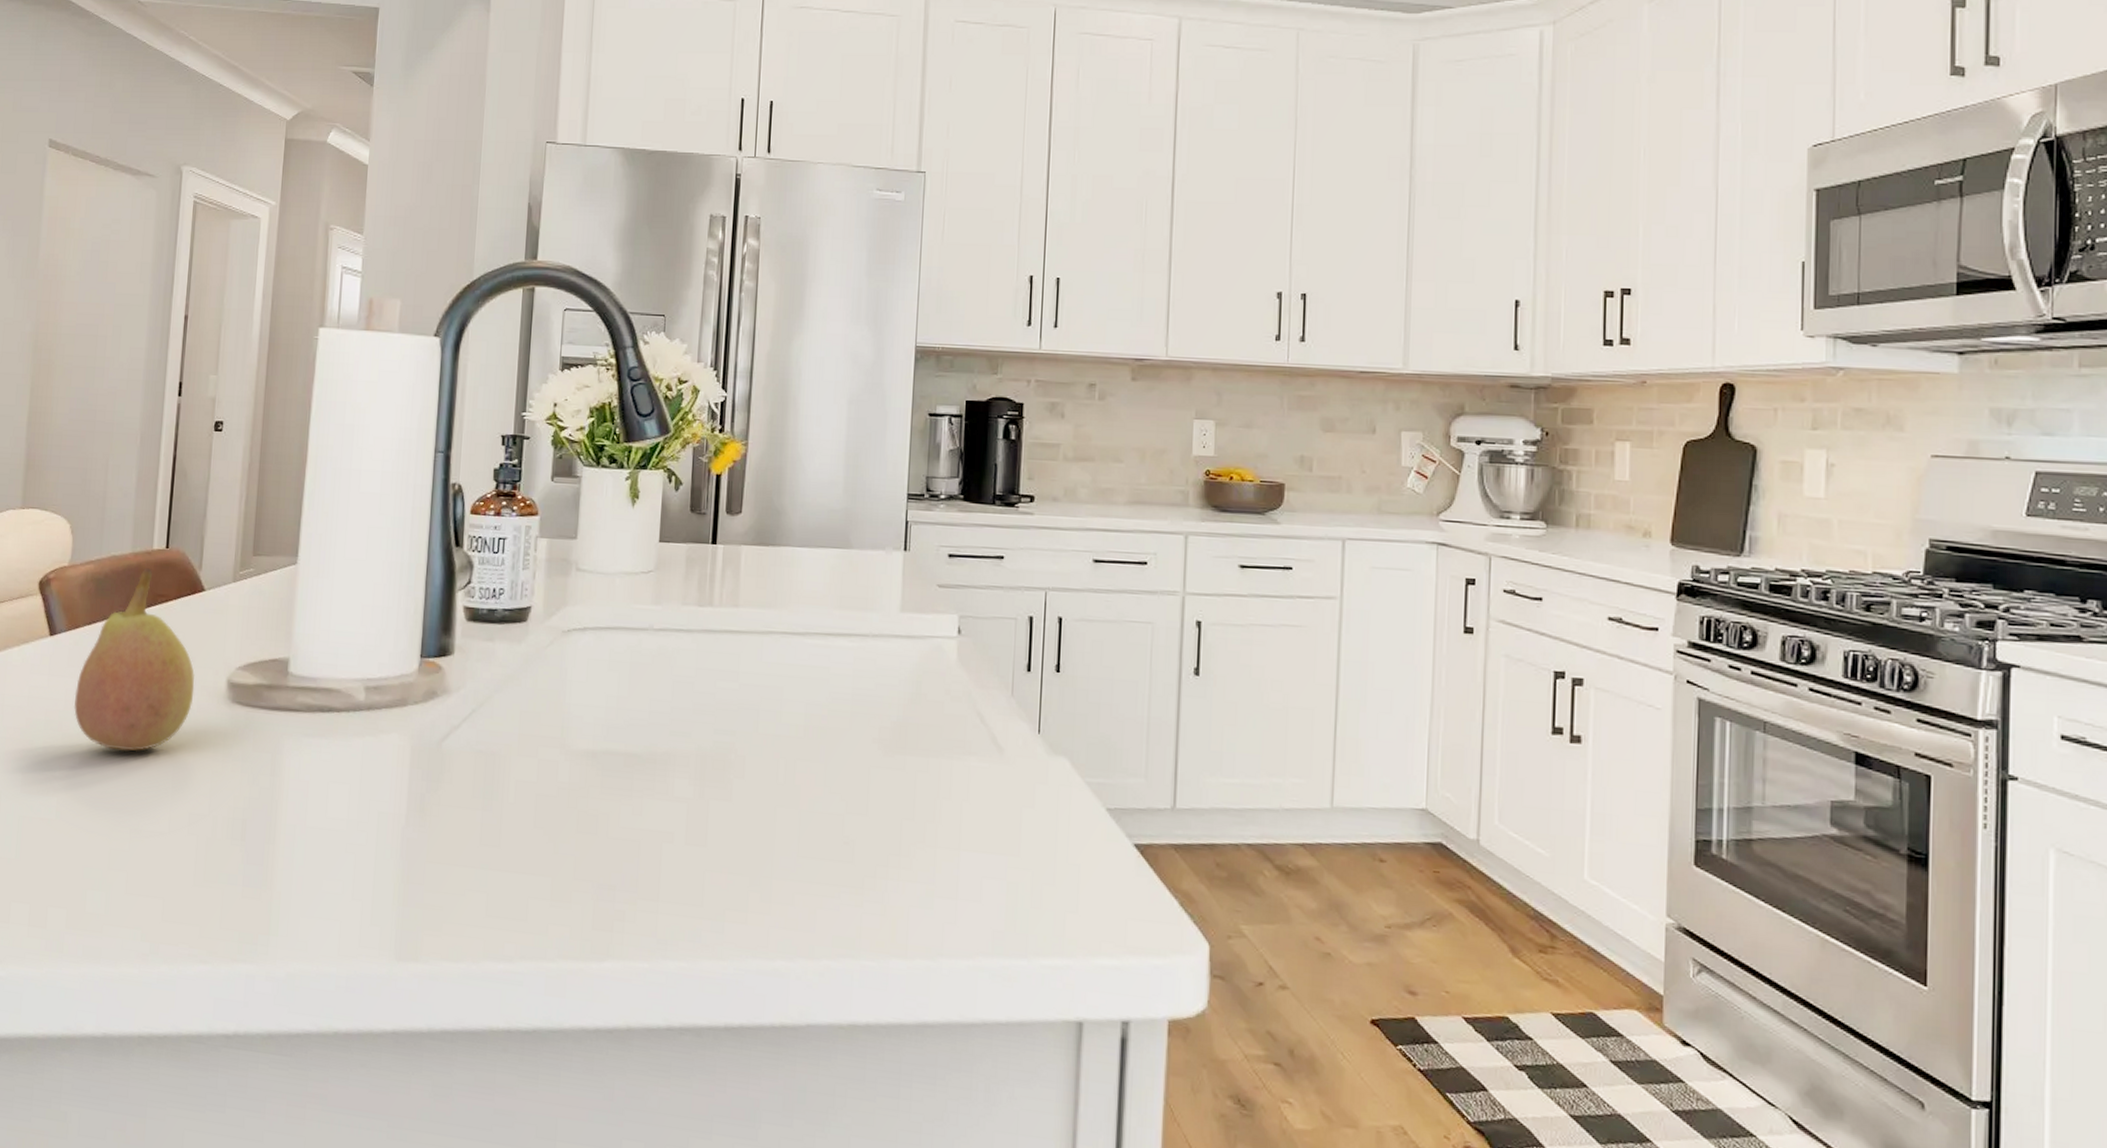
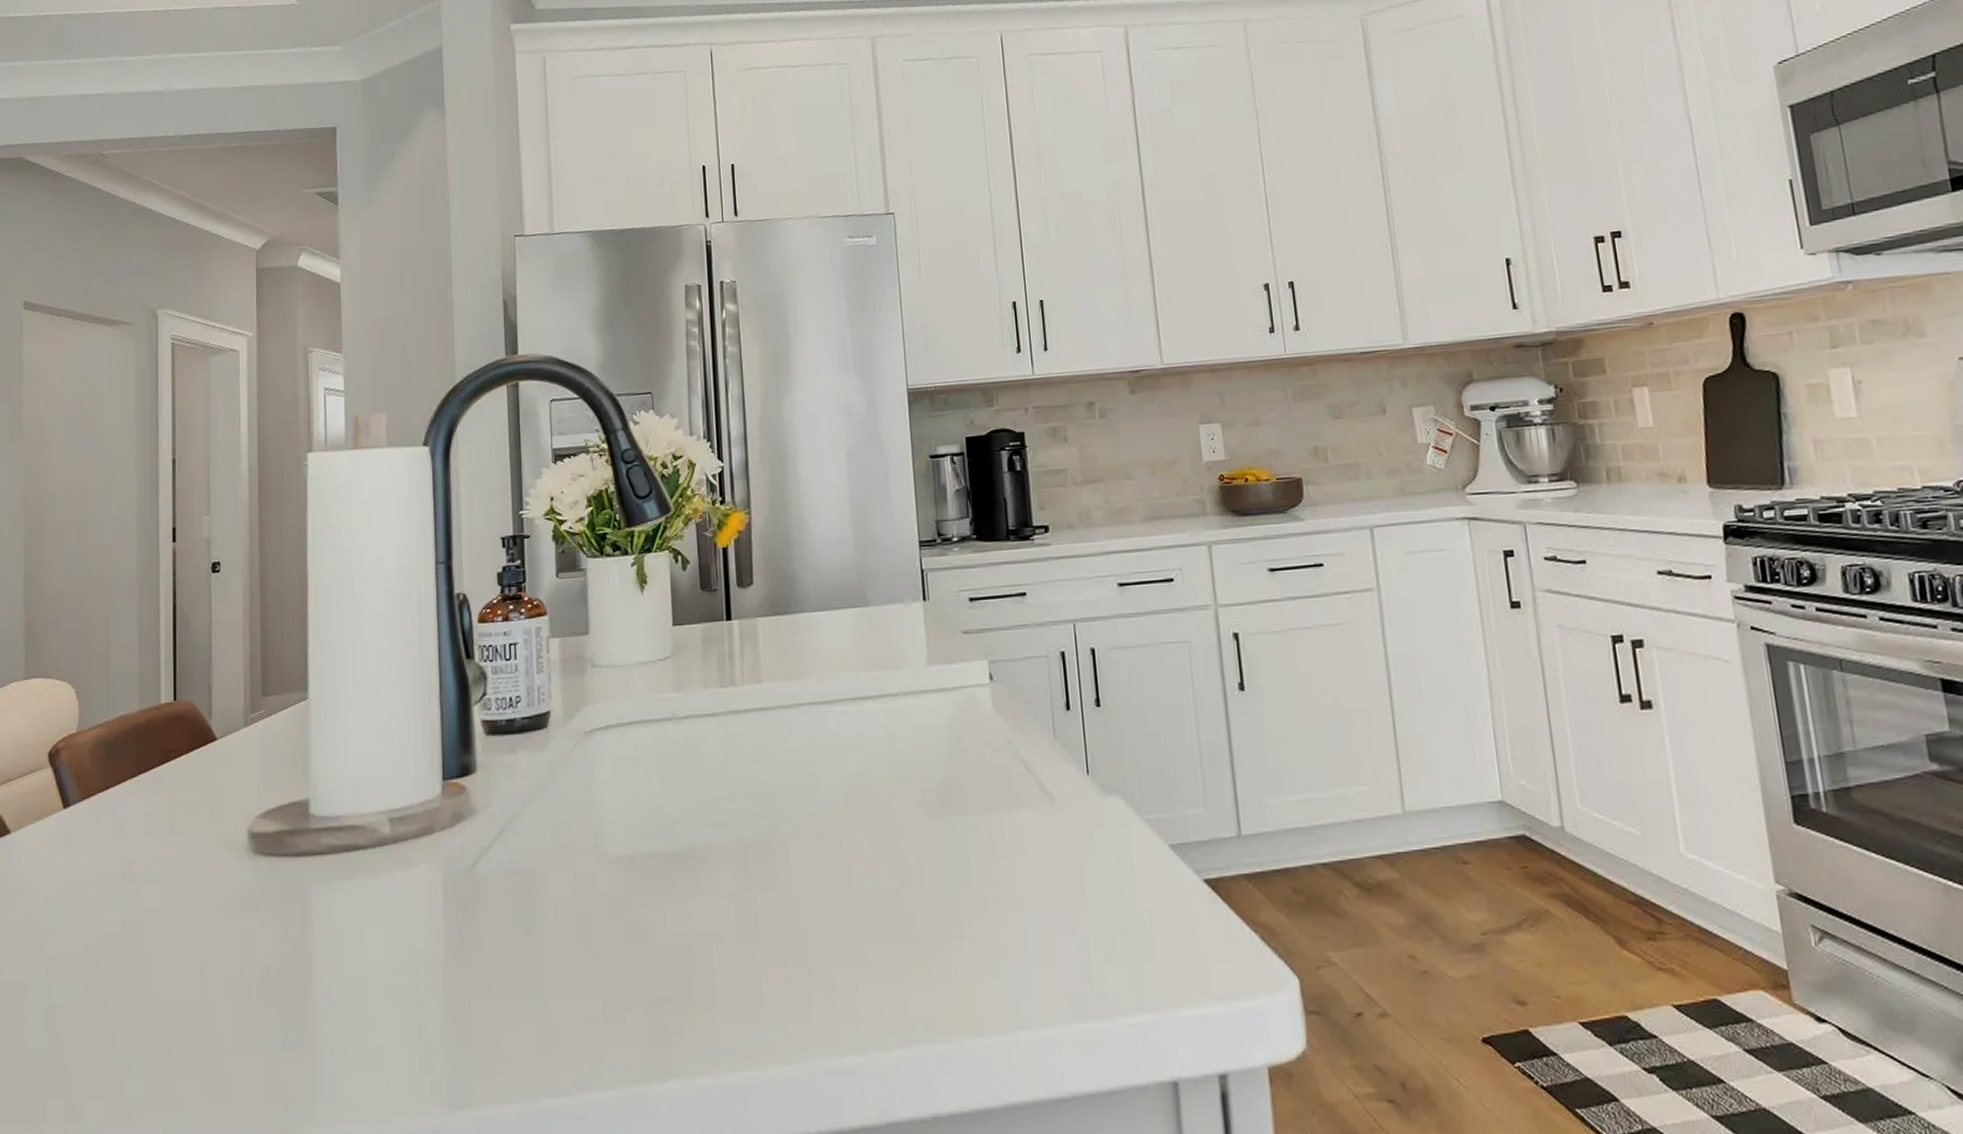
fruit: present [73,568,195,751] -> none [93,724,215,921]

